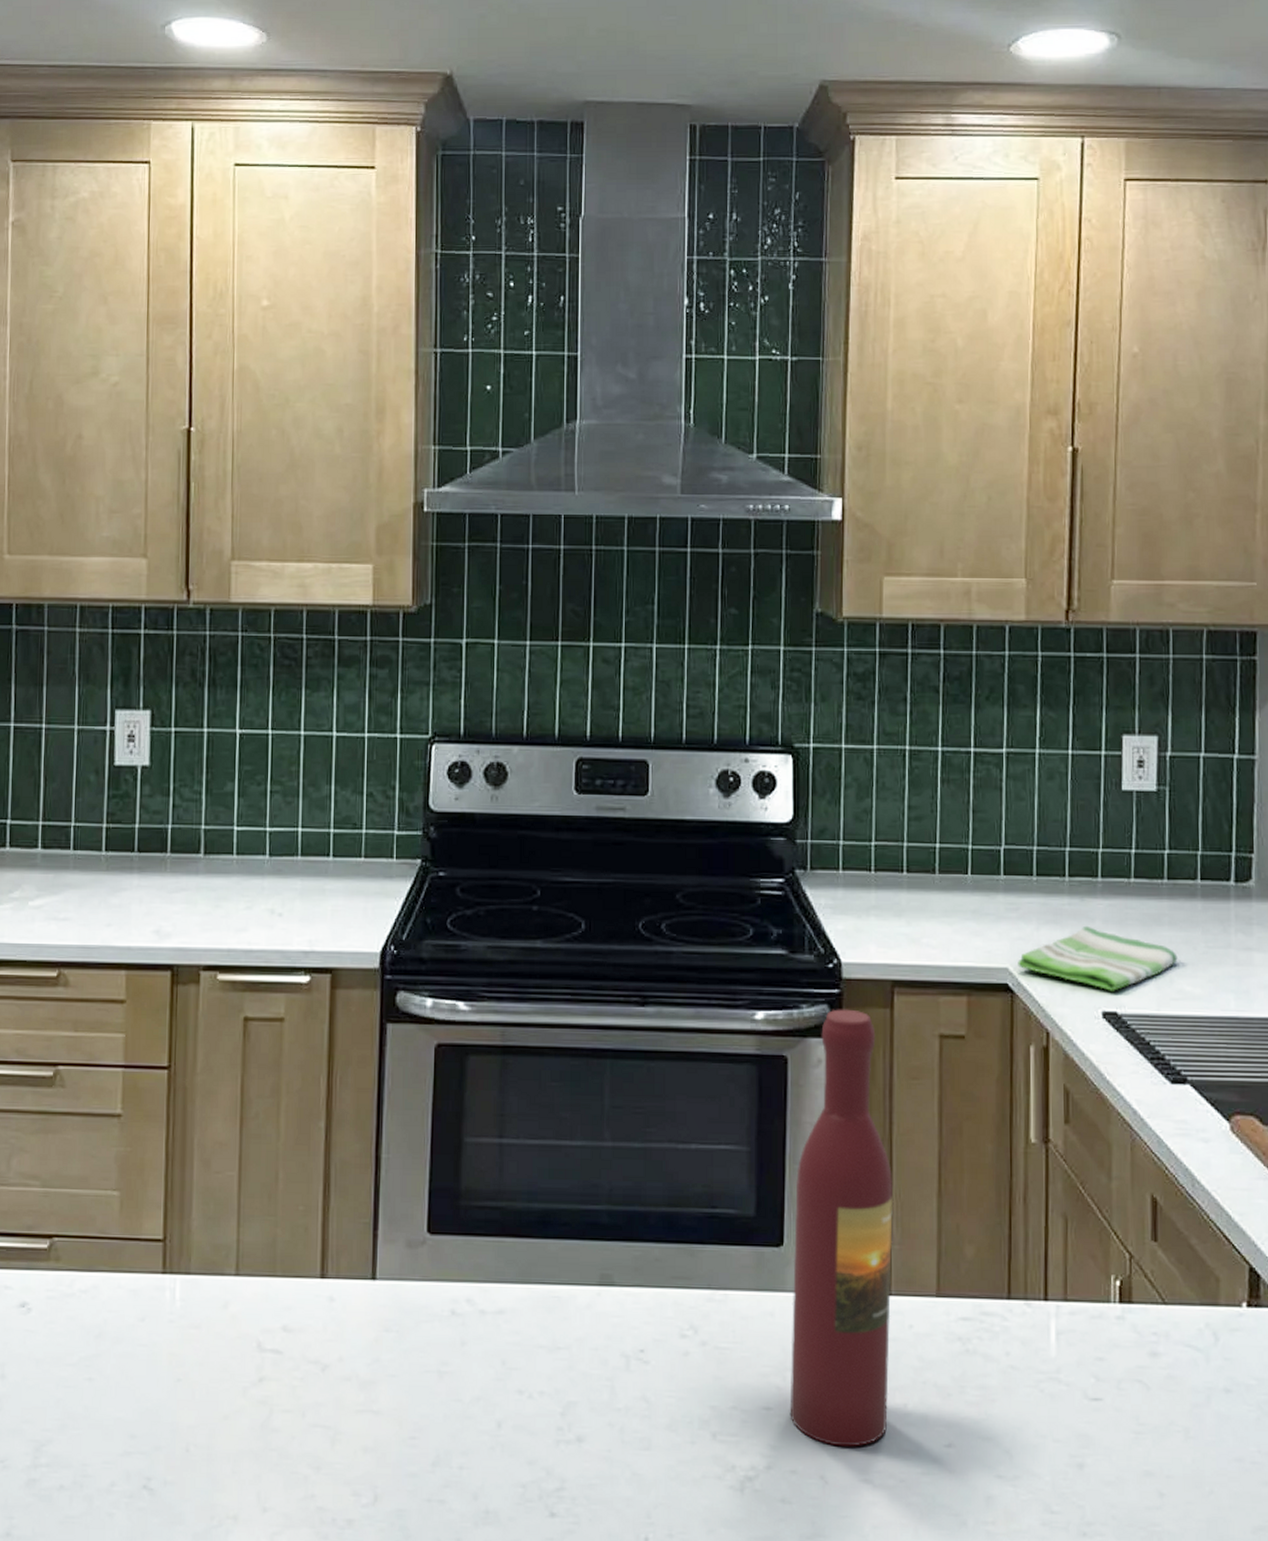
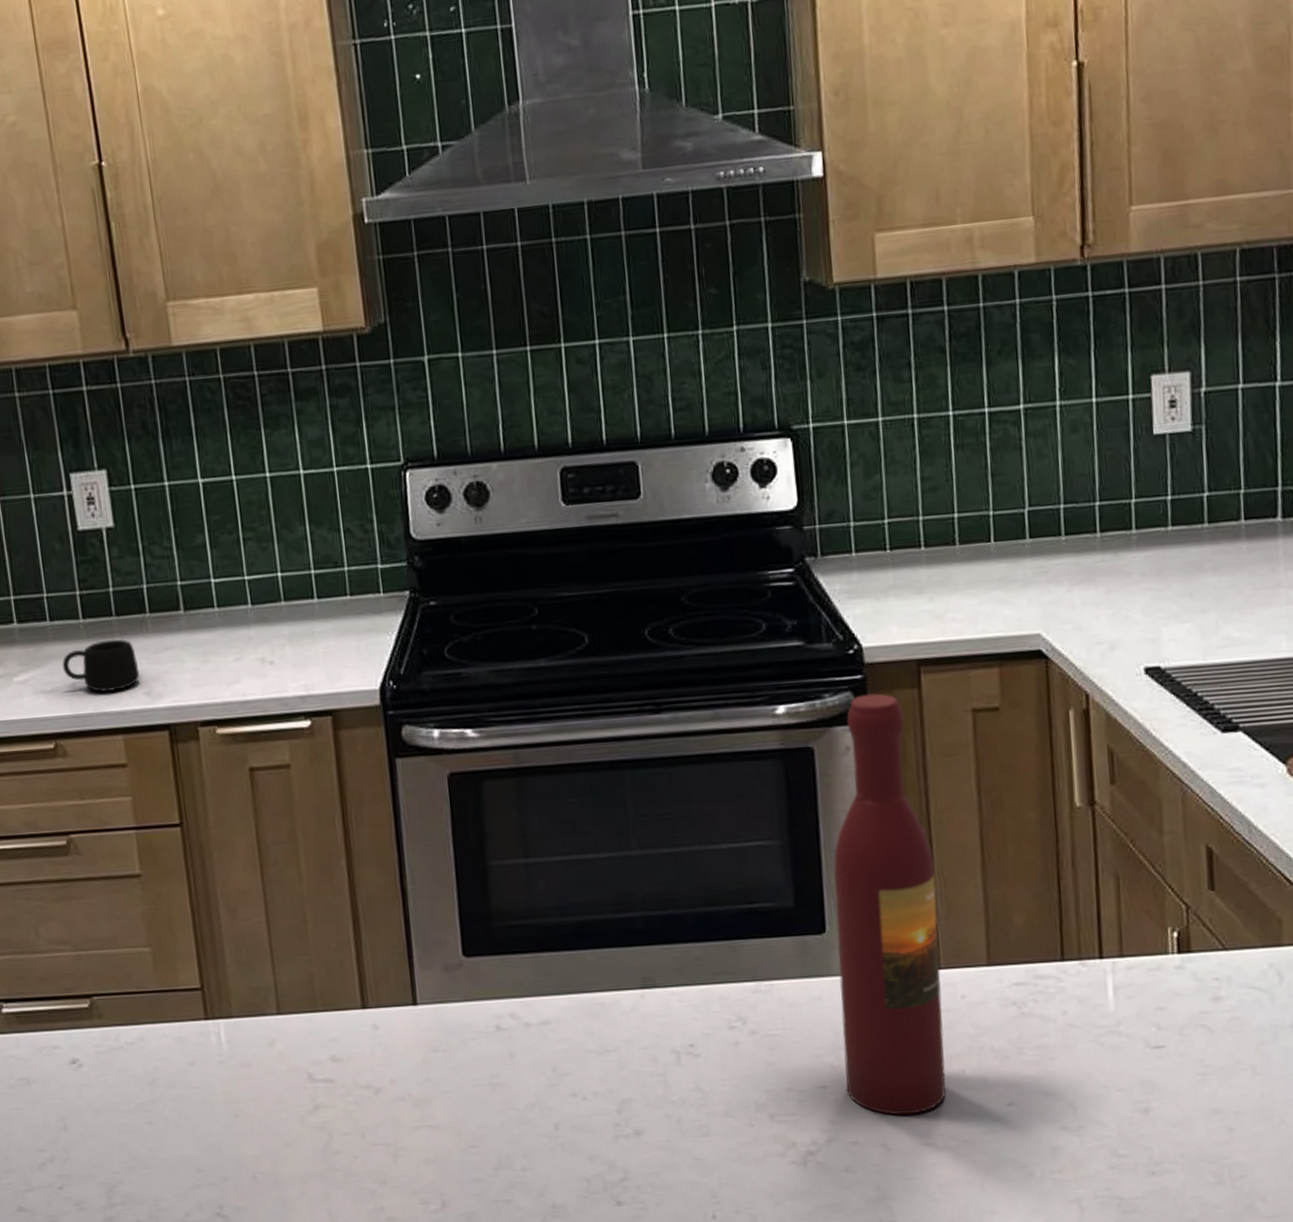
mug: none [78,874,152,926] -> present [62,639,140,692]
dish towel: present [1018,925,1178,991] -> none [1050,581,1223,646]

